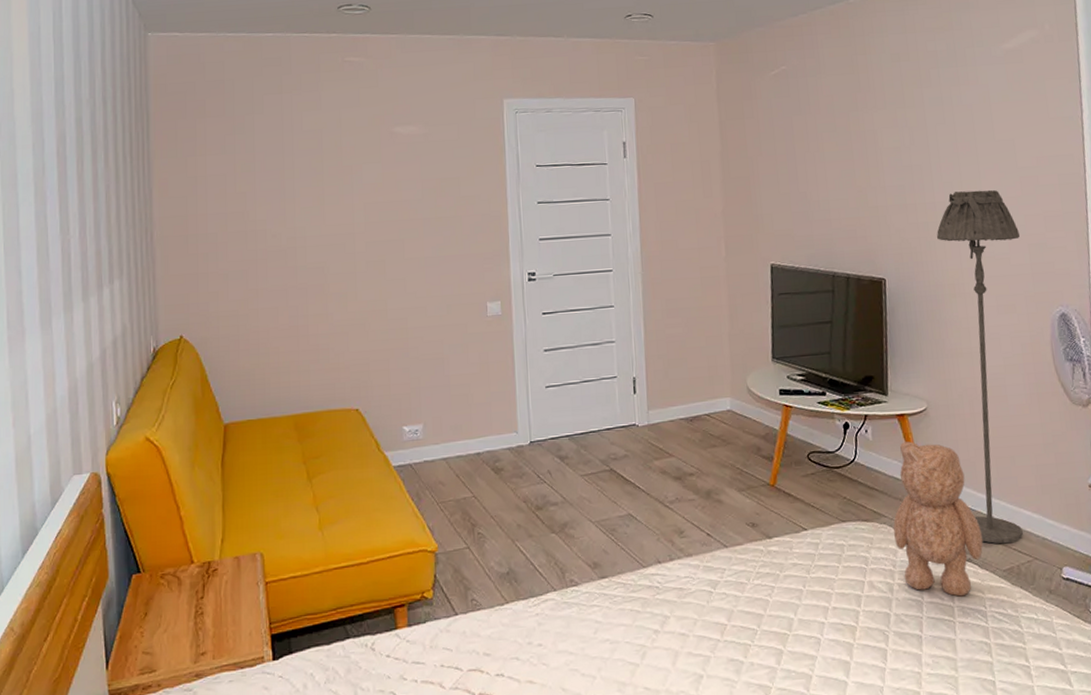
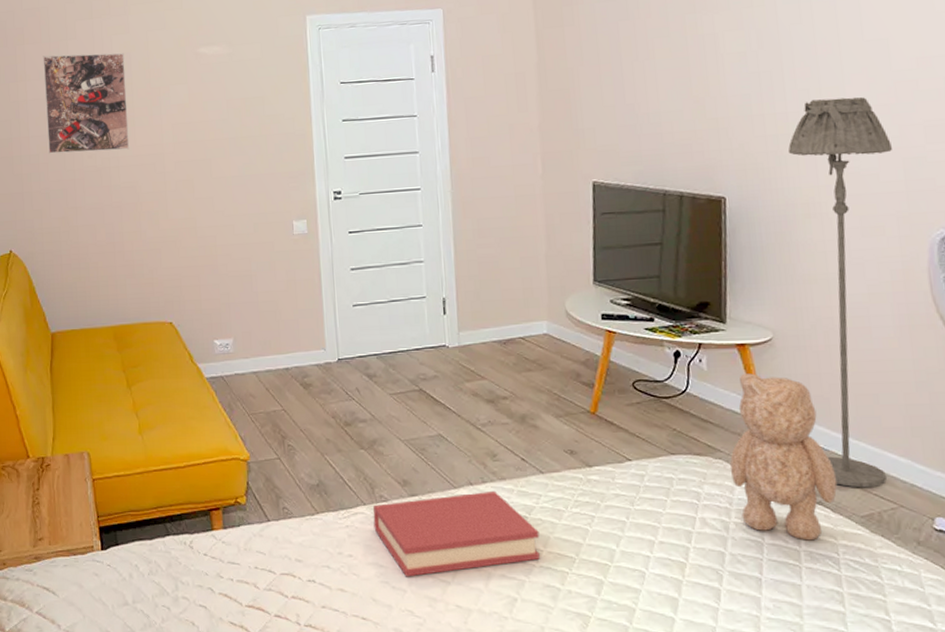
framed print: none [226,129,318,233] -> present [42,53,130,154]
hardback book: none [563,567,724,663] -> present [372,490,540,577]

